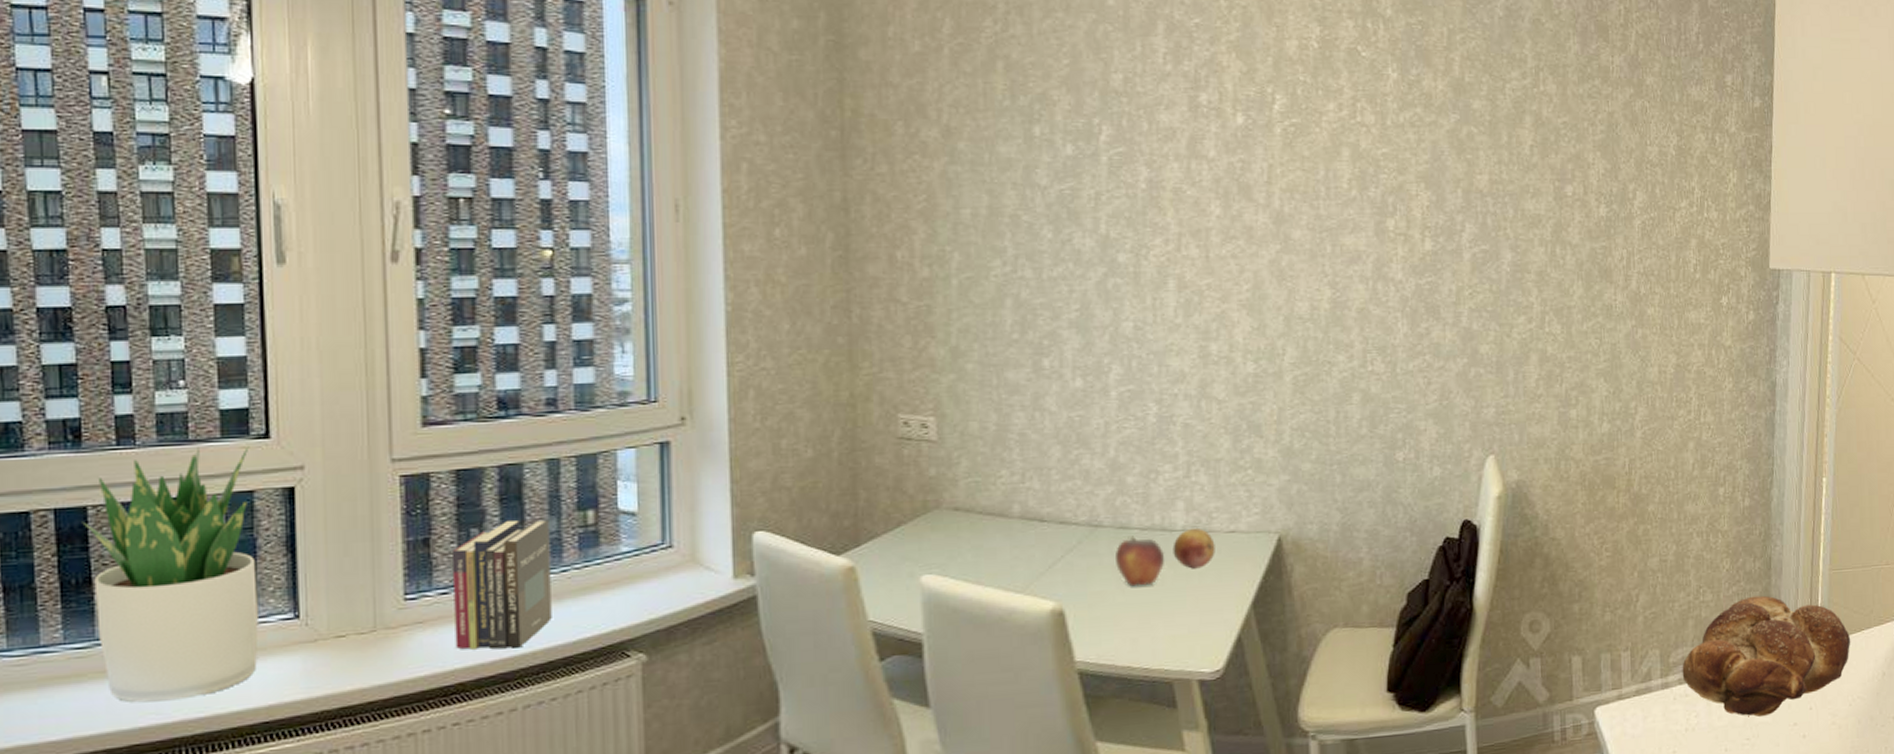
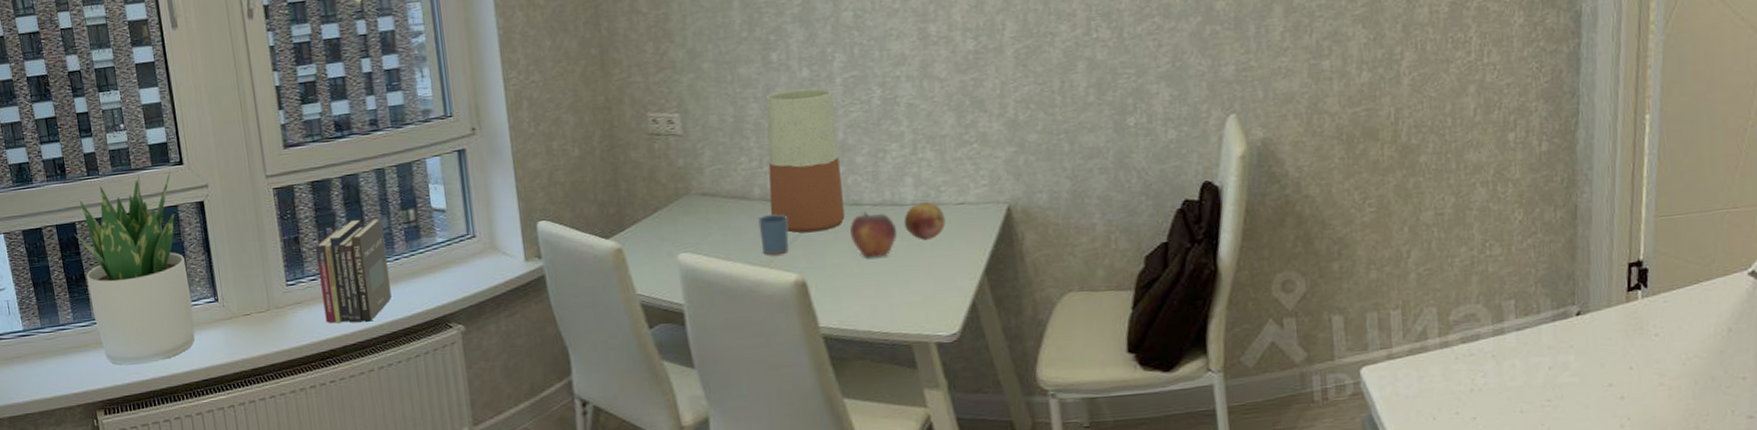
mug: none [1016,535,1049,580] -> present [758,214,789,255]
vase: none [1029,399,1111,557] -> present [765,88,845,233]
bread loaf: present [1682,595,1851,717] -> none [1464,247,1685,377]

